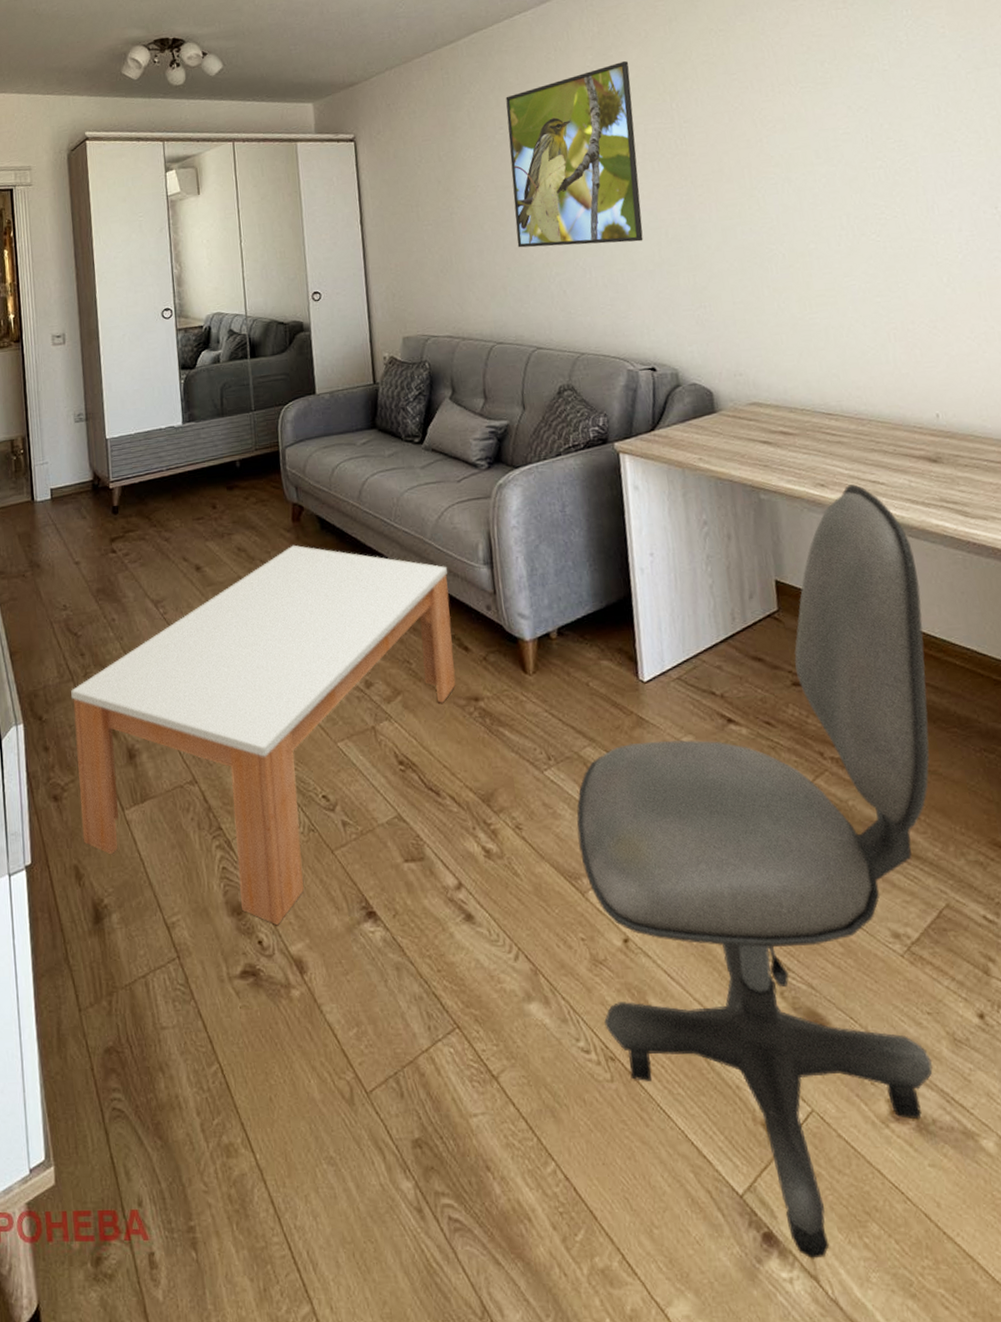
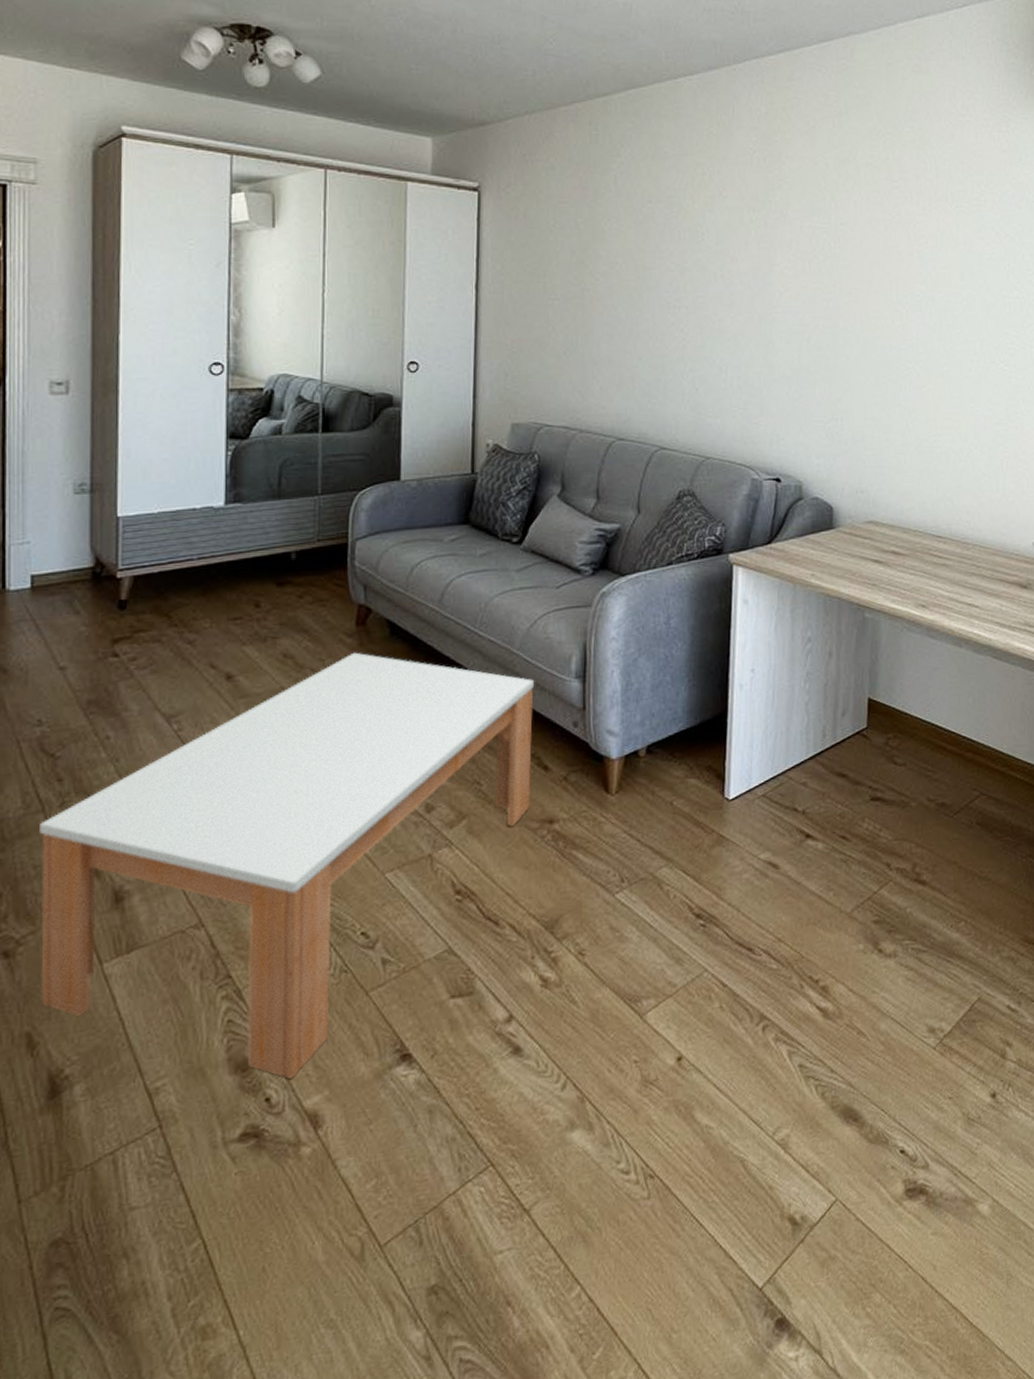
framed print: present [505,61,643,248] -> none [652,149,793,345]
office chair: present [576,484,933,1259] -> none [642,606,997,1336]

